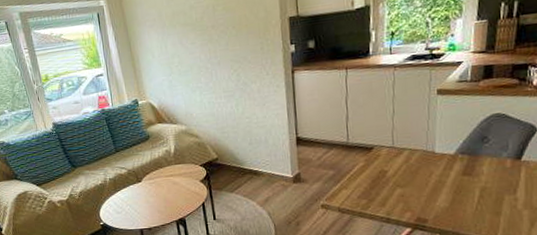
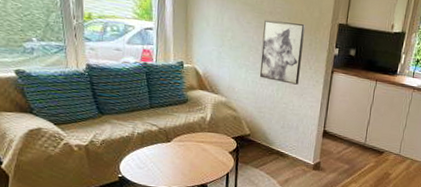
wall art: none [208,29,258,97] -> present [260,19,305,85]

